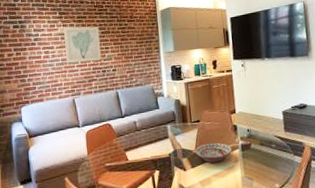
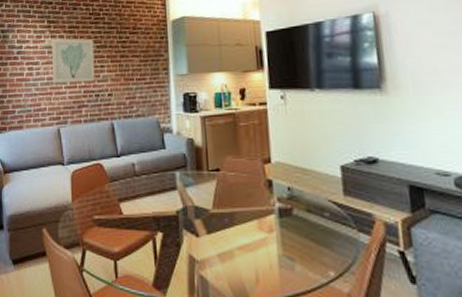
decorative bowl: present [194,142,233,163] -> none [212,201,266,231]

